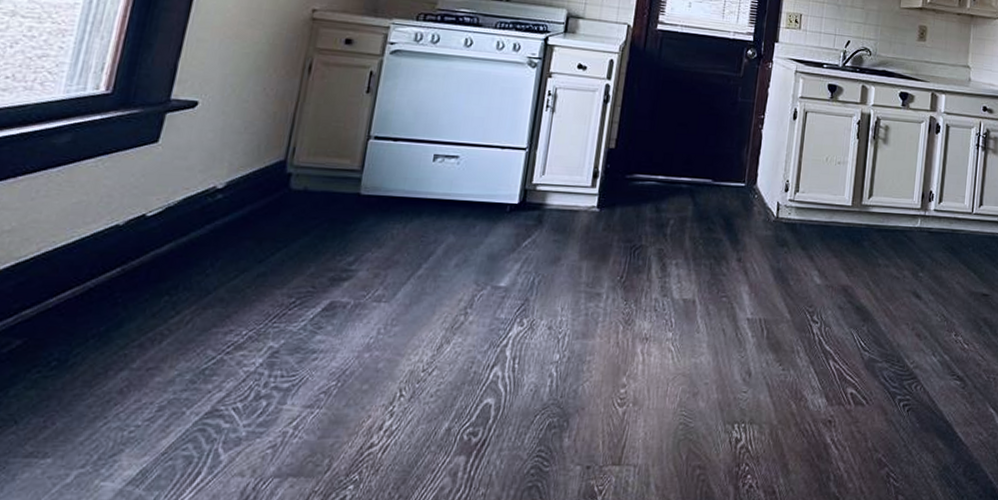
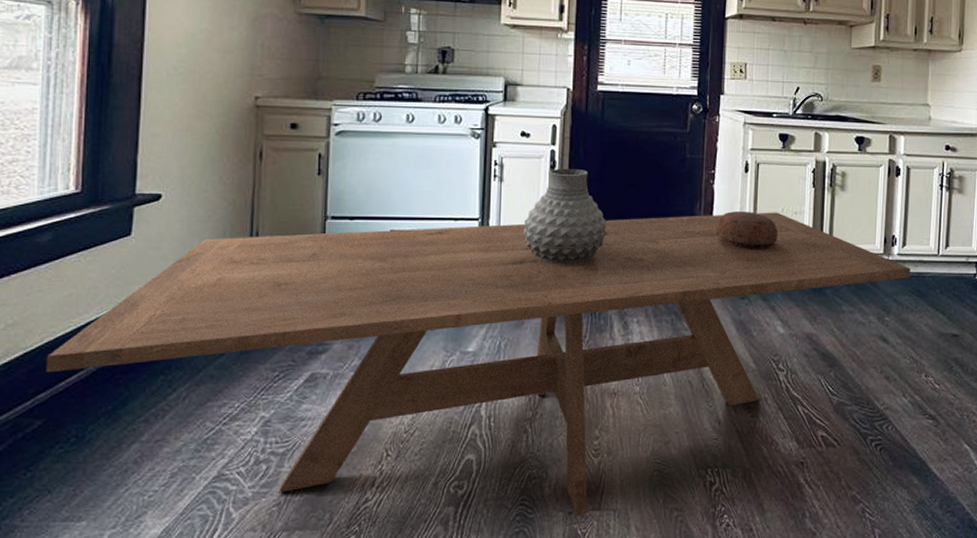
dining table: none [36,151,945,471] -> present [45,212,910,516]
vase: none [569,103,655,201] -> present [523,168,607,264]
decorative bowl: none [760,157,821,196] -> present [715,211,777,248]

